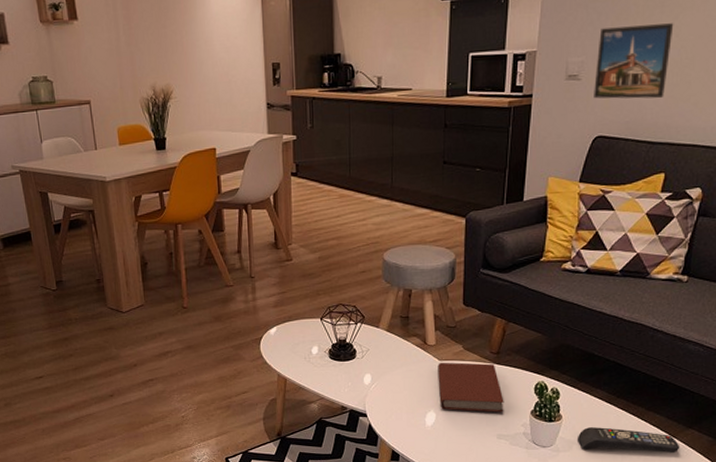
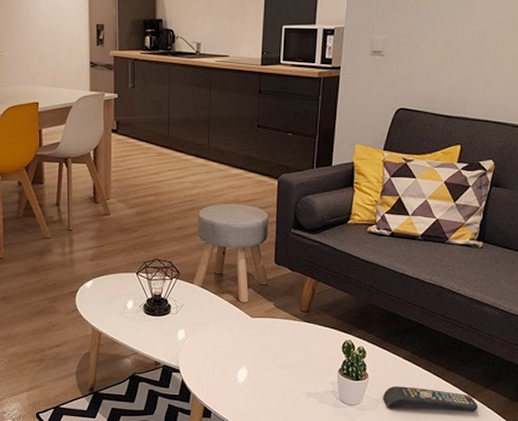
book: present [438,362,504,413] -> none [250,319,313,370]
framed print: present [594,23,674,99] -> none [396,9,467,77]

